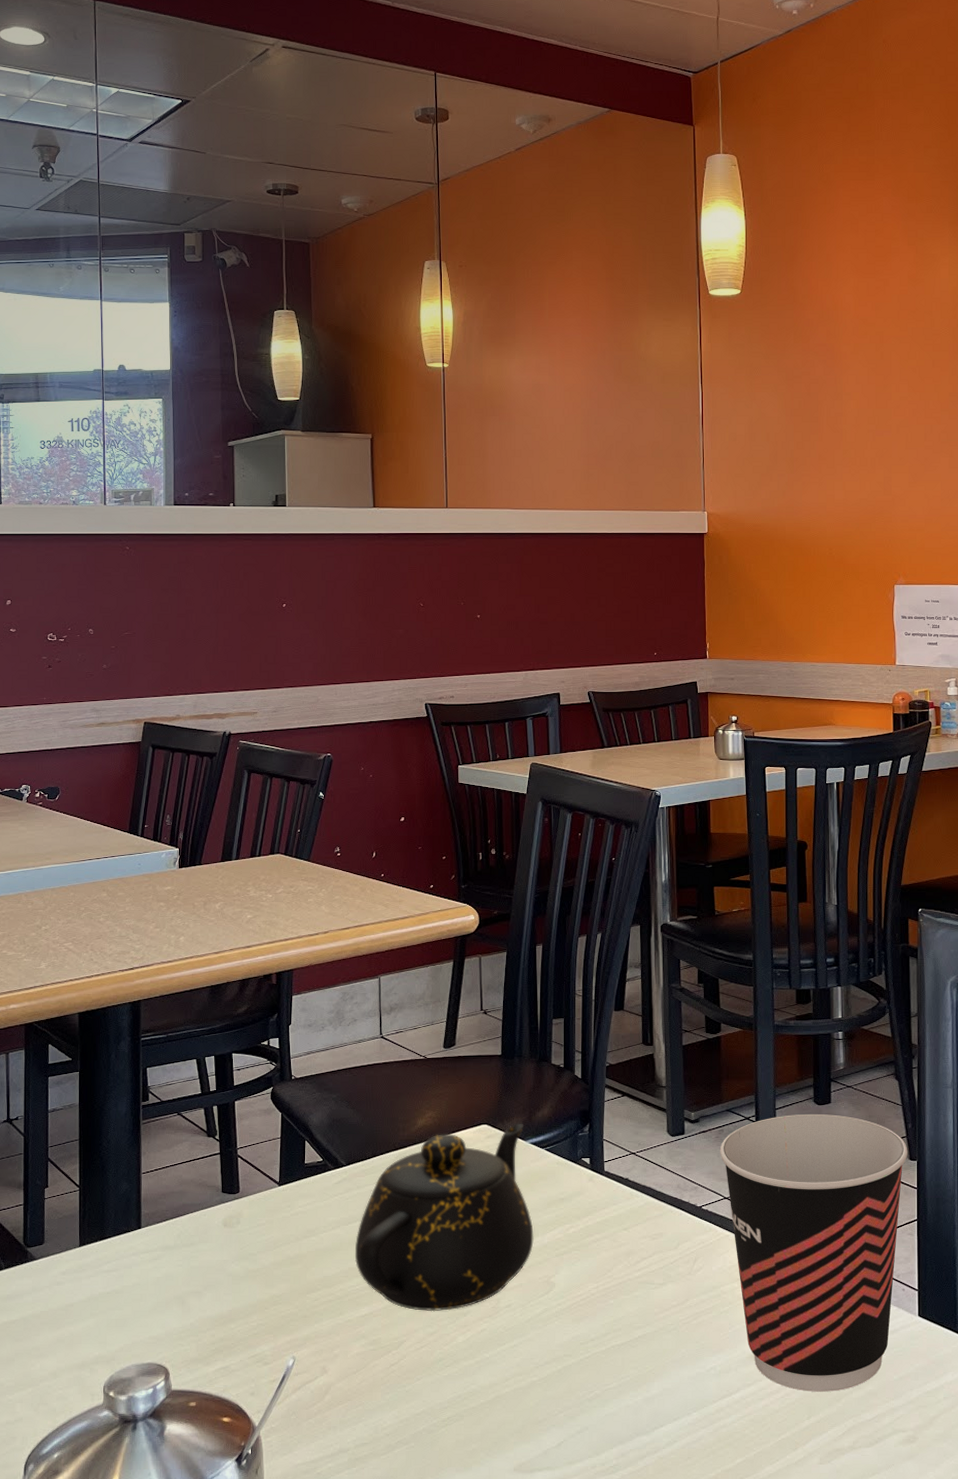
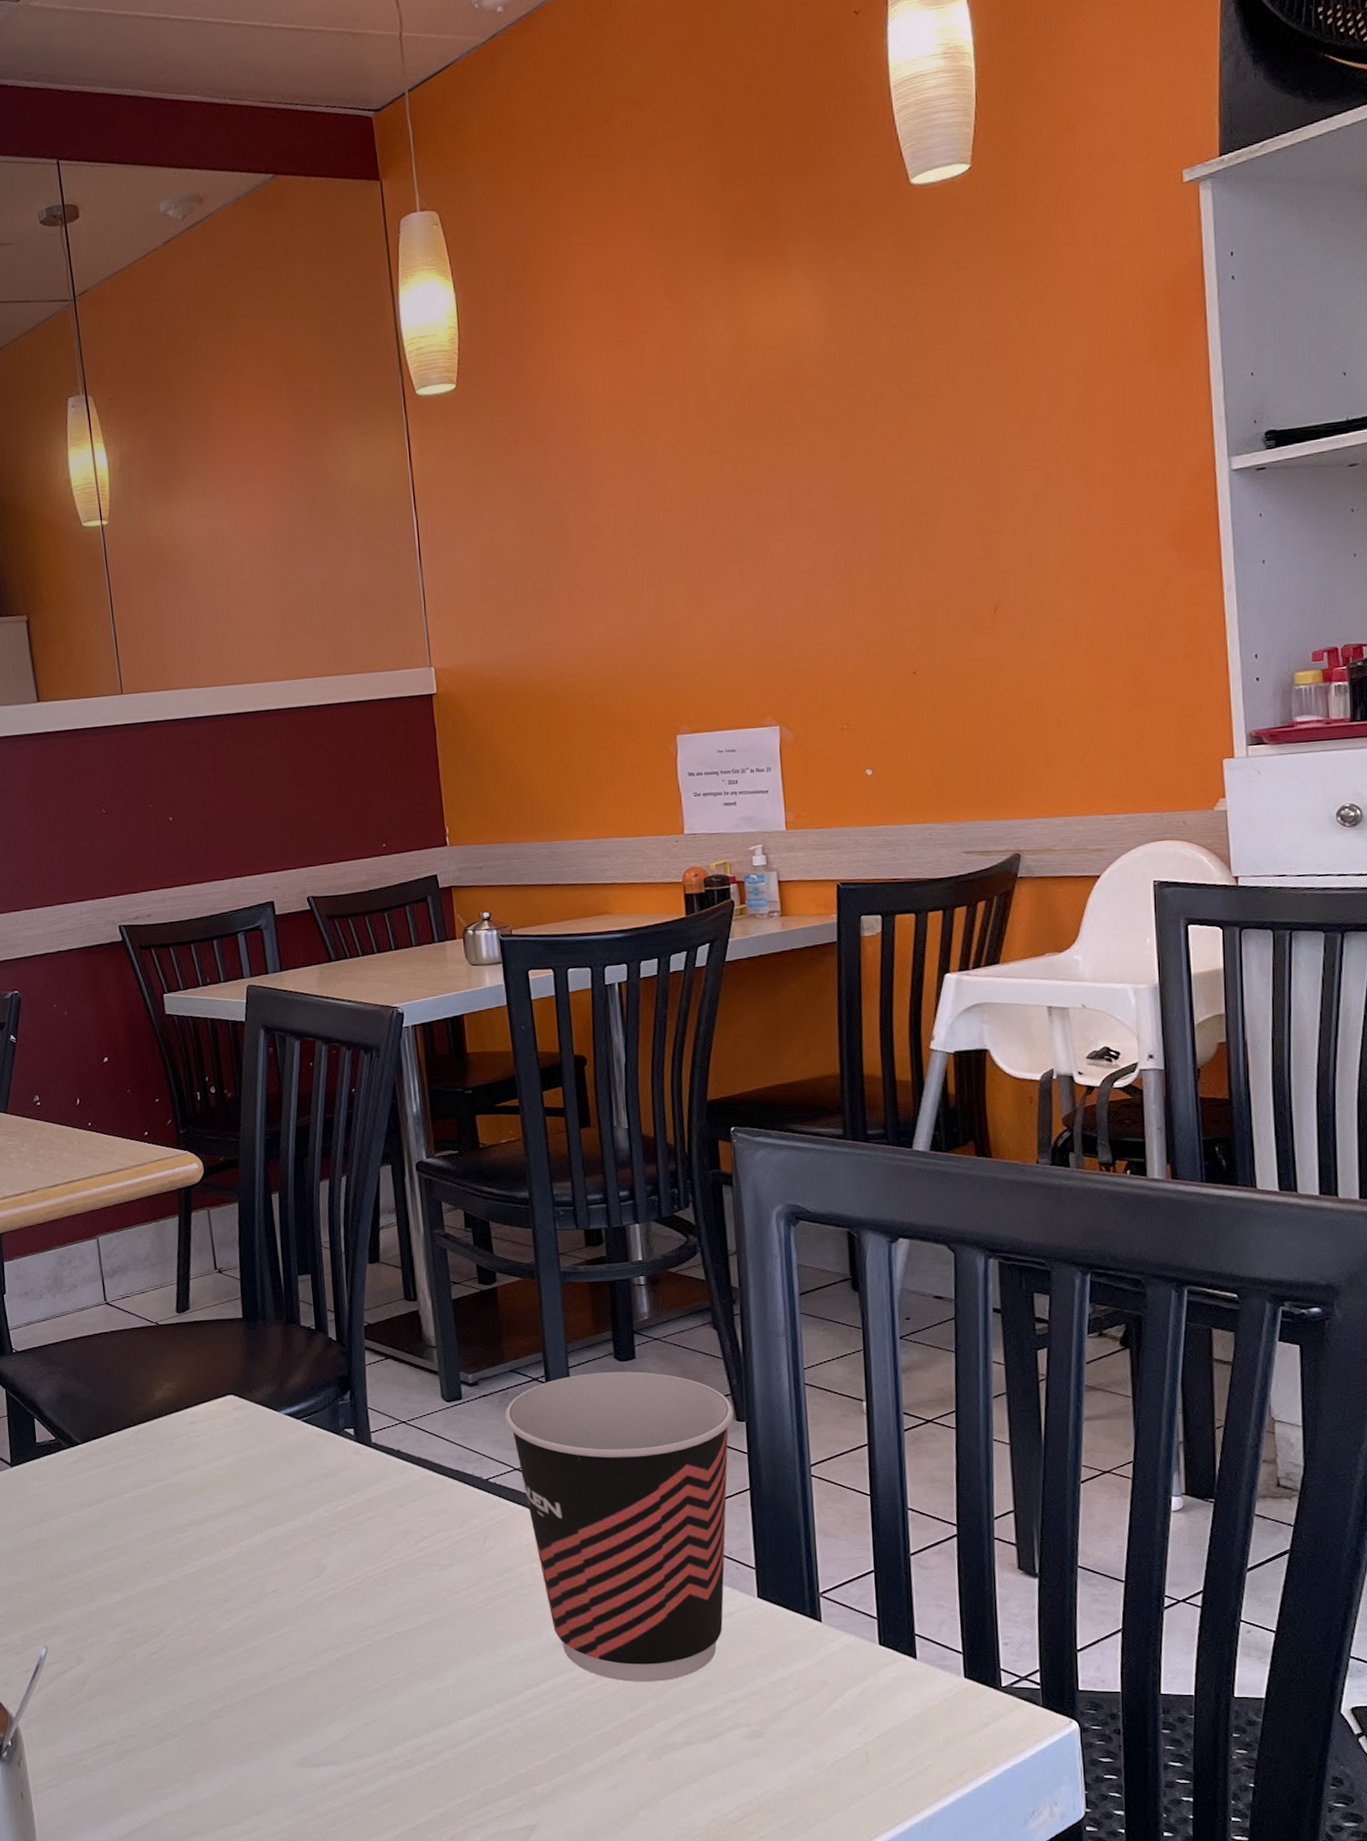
teapot: present [355,1123,534,1312] -> none [100,1392,298,1598]

